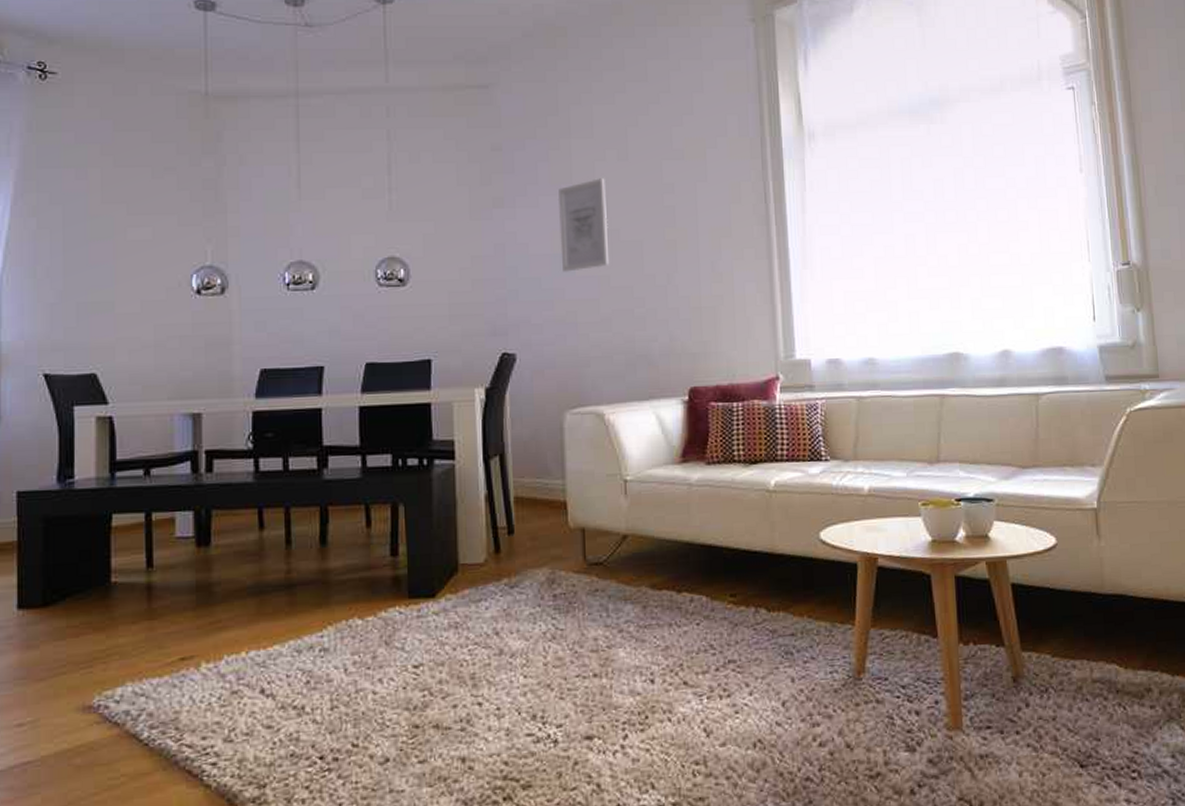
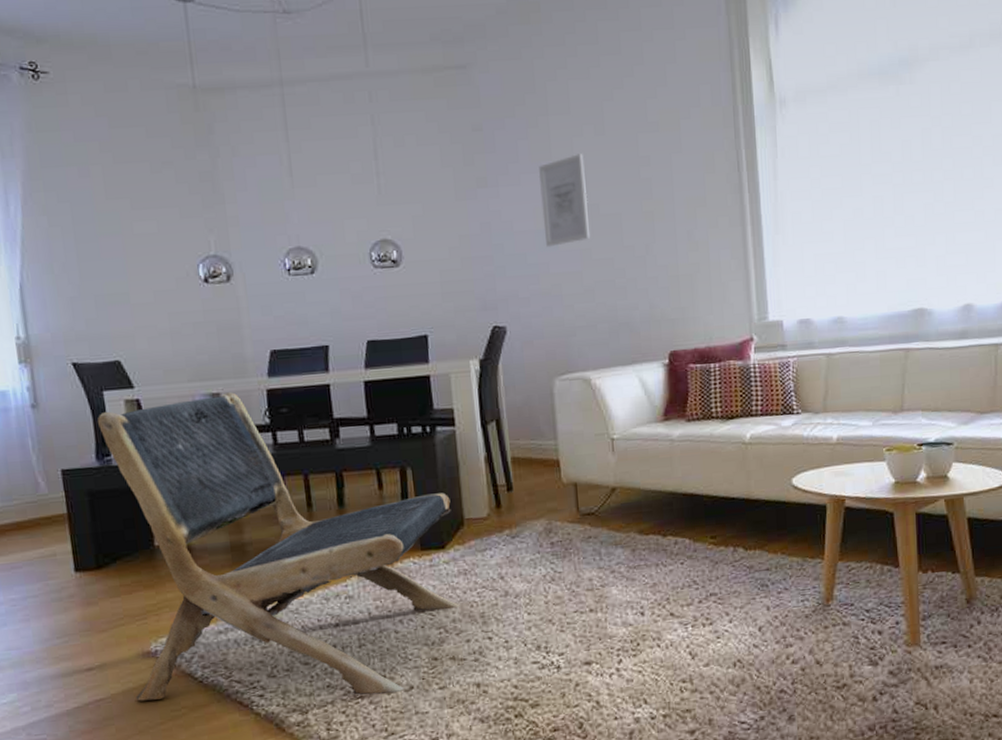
lounge chair: none [64,413,448,767] -> present [98,392,460,701]

